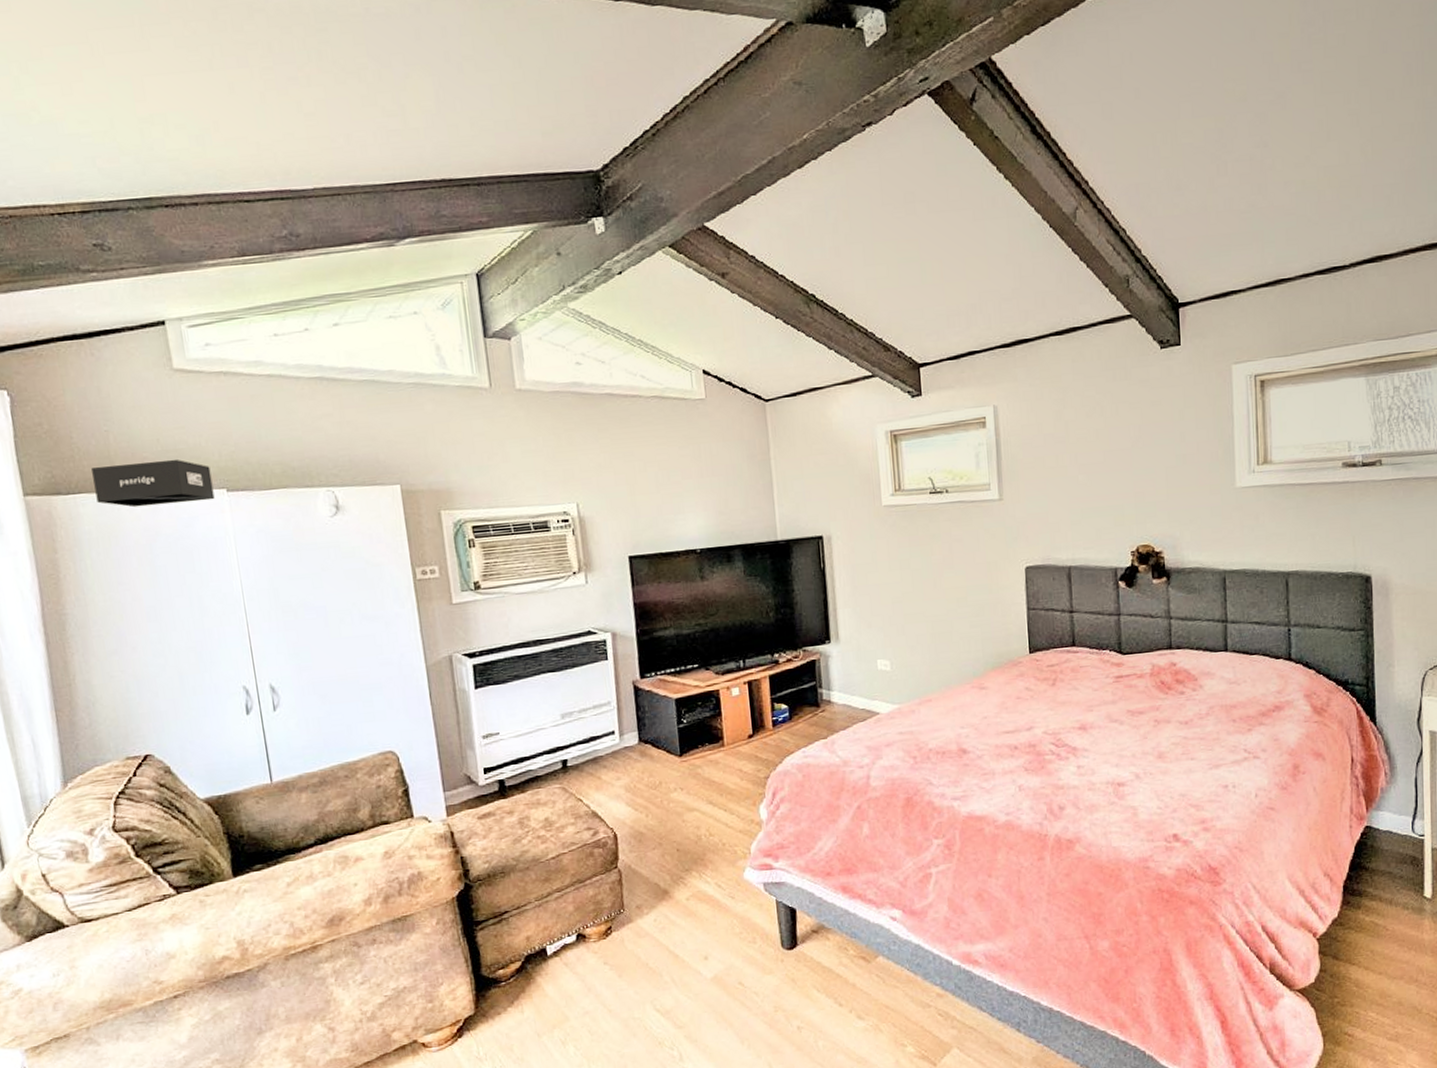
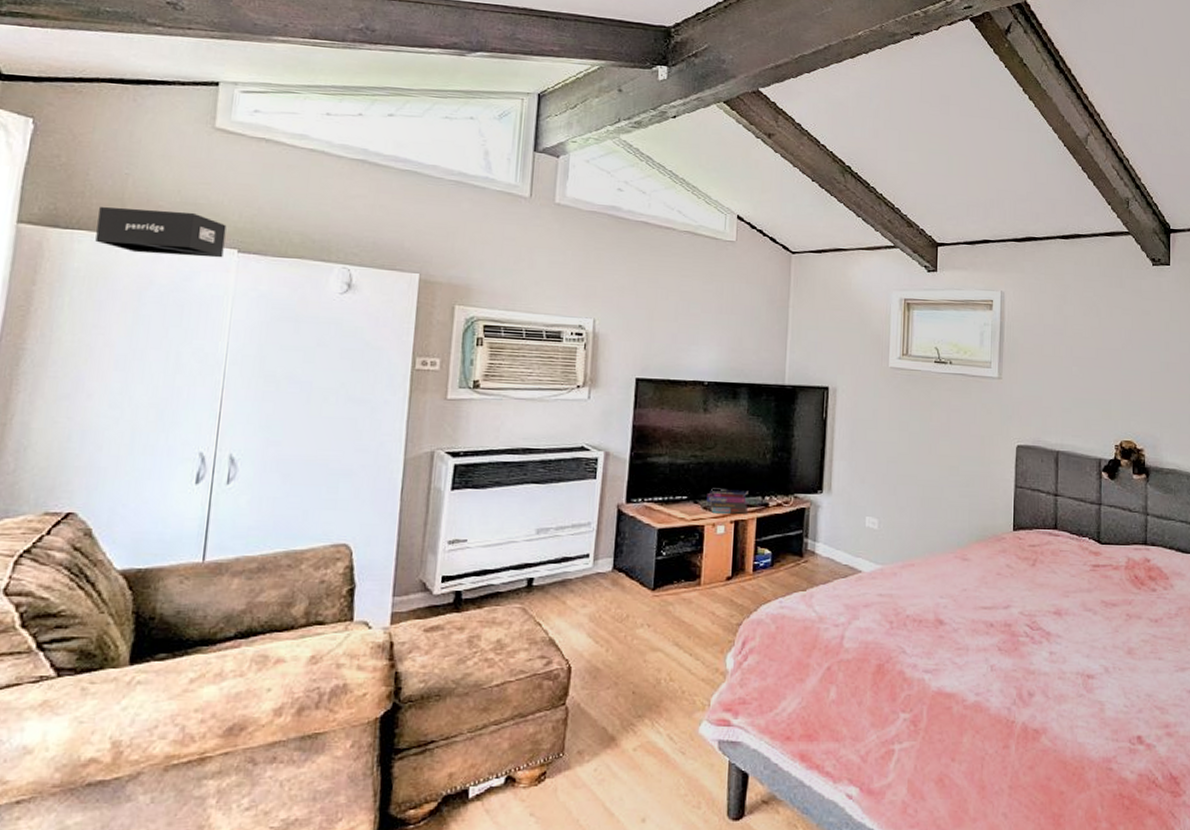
books: none [717,650,759,677] -> present [706,489,748,514]

